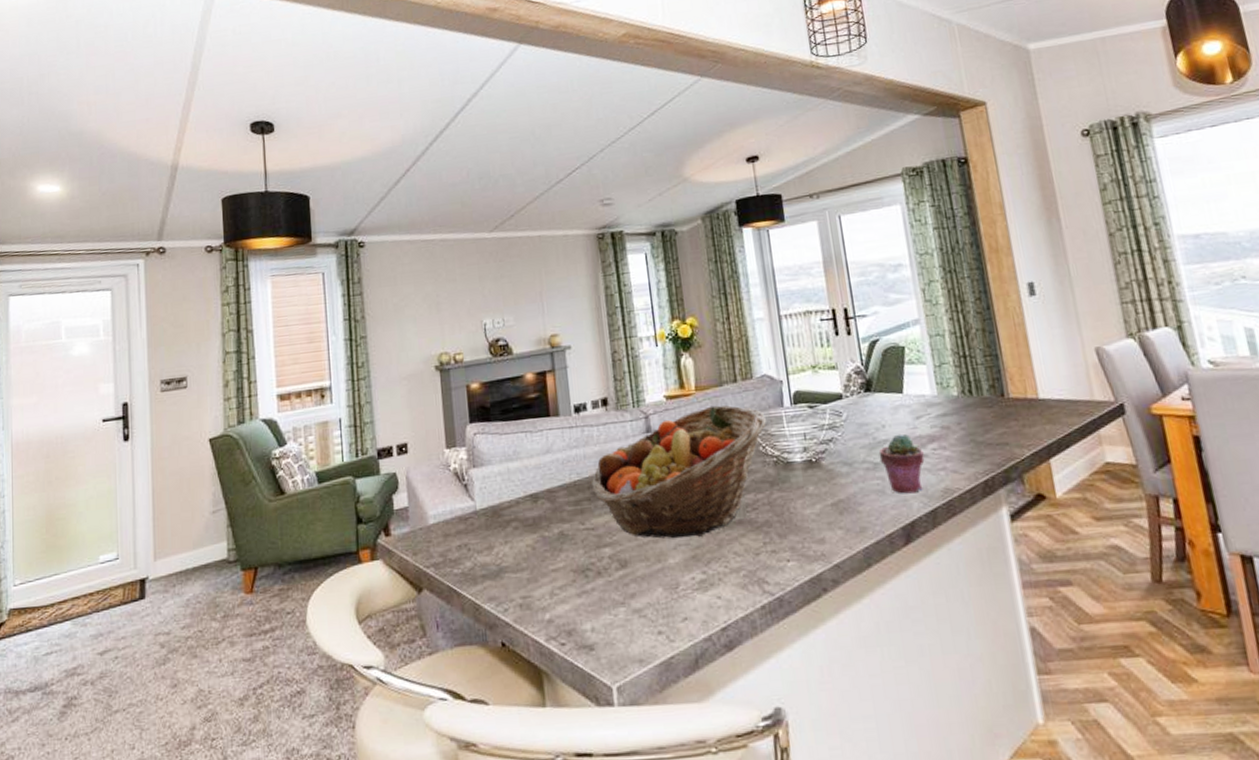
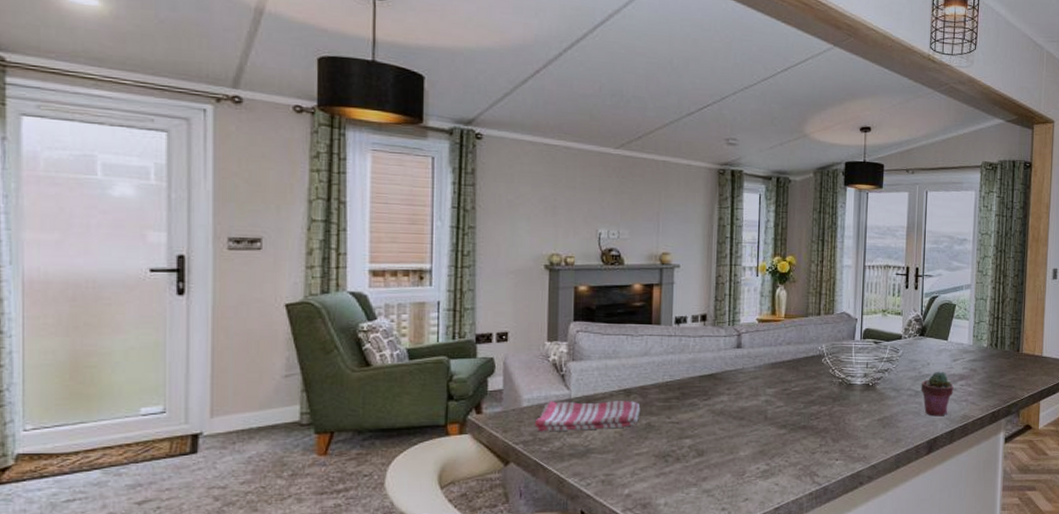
dish towel: none [443,507,551,552] -> present [534,401,641,432]
fruit basket: present [592,405,767,539] -> none [682,332,840,436]

